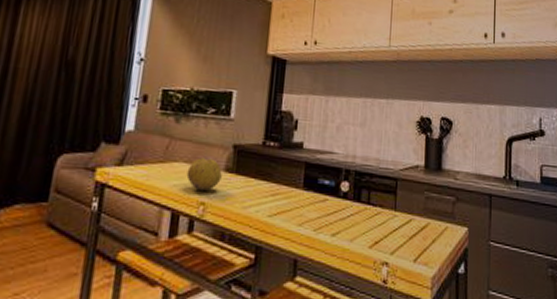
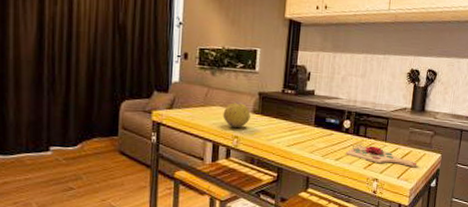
cutting board: none [344,211,438,245] -> present [345,142,418,167]

